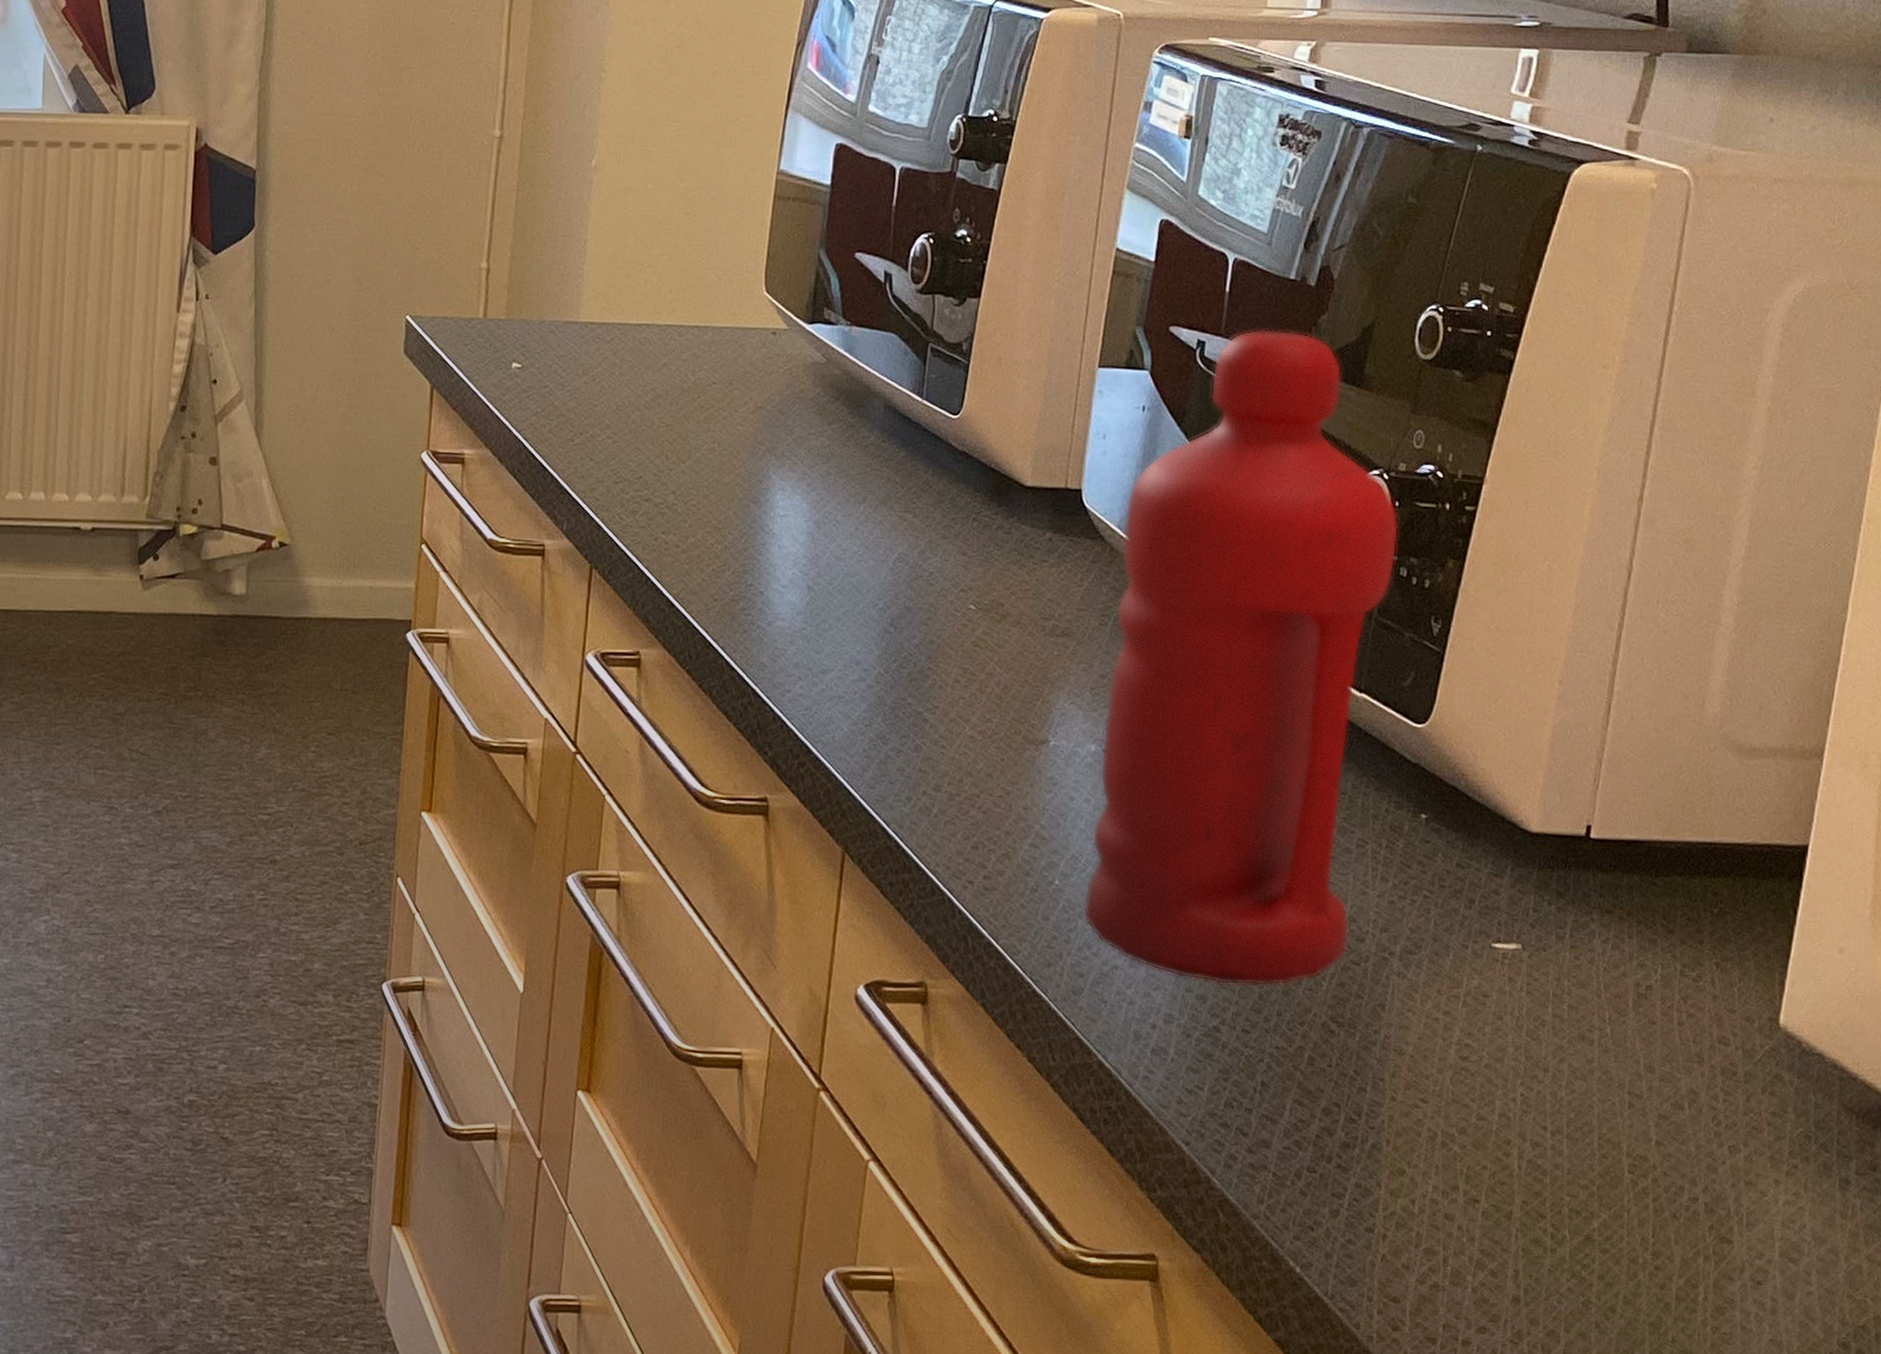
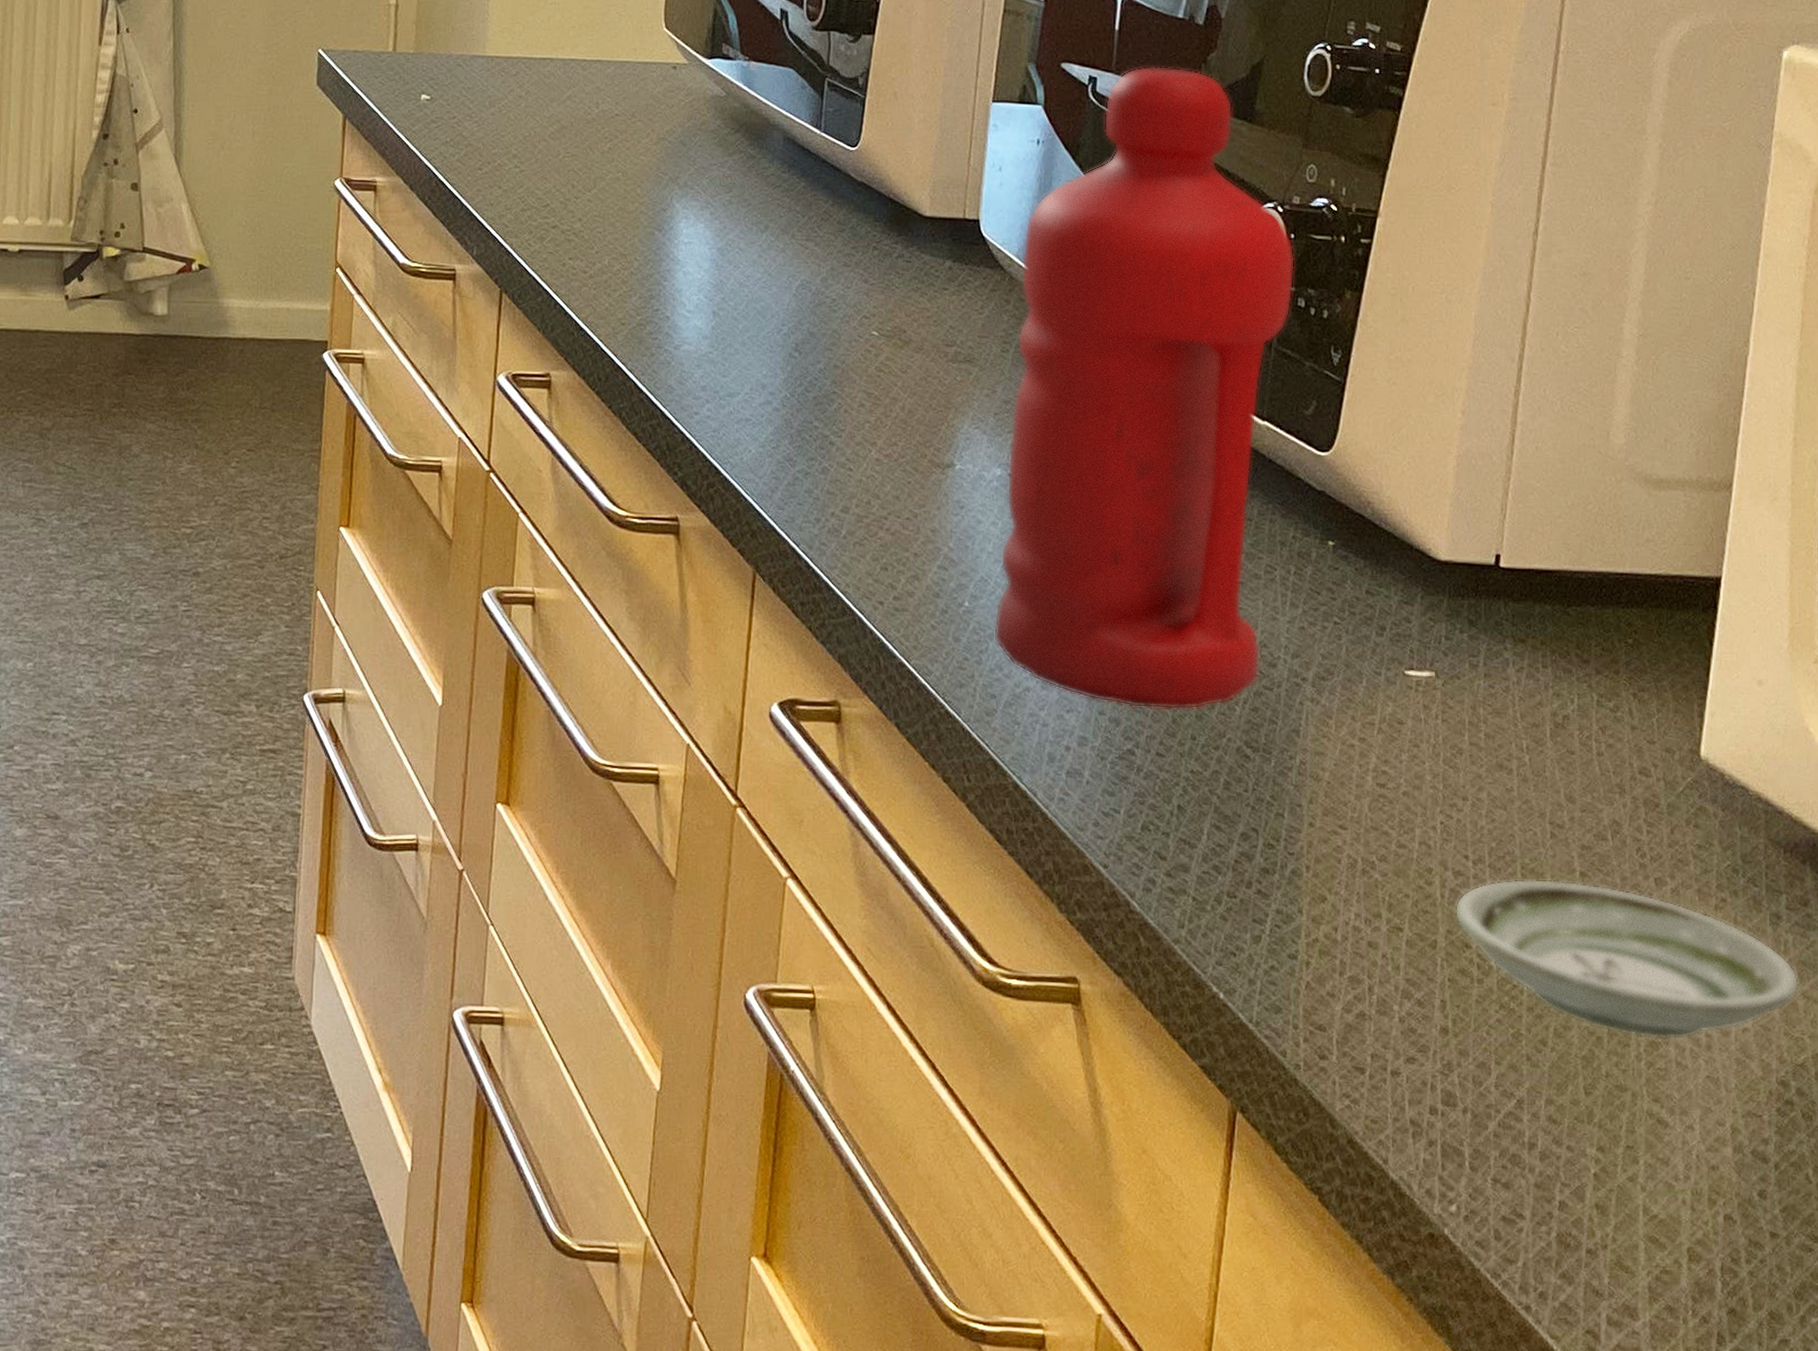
saucer: none [1531,1148,1864,1306] -> present [1455,879,1799,1041]

